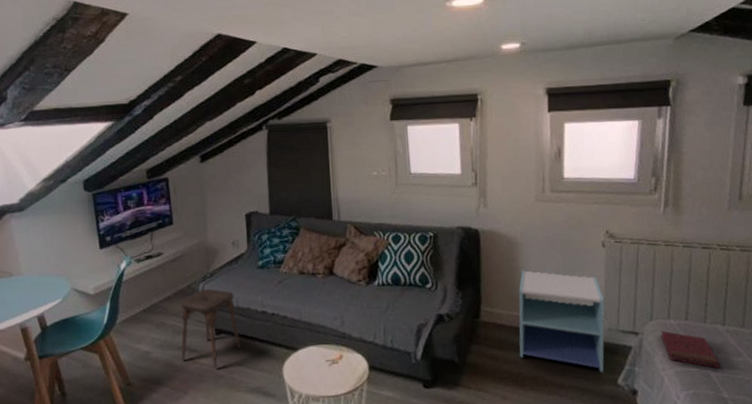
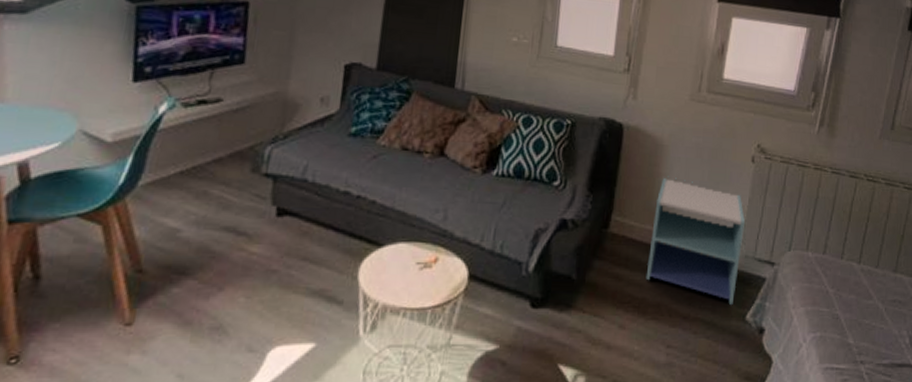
stool: present [181,288,241,368] -> none [222,153,312,260]
book: present [660,330,720,369] -> none [796,263,850,311]

